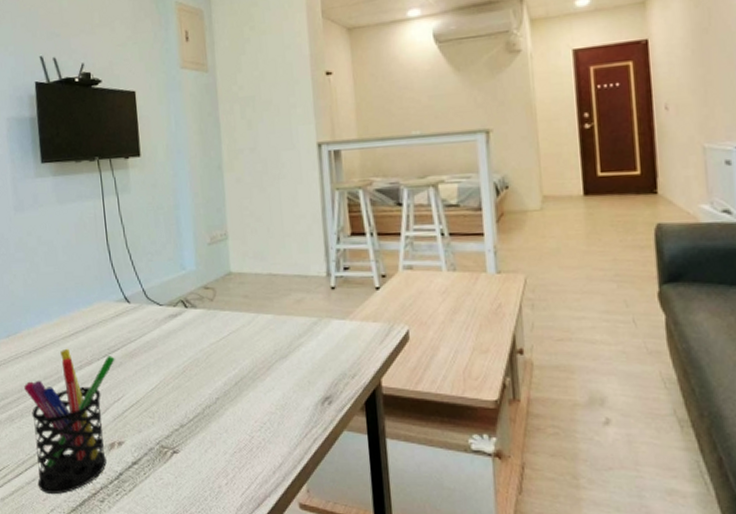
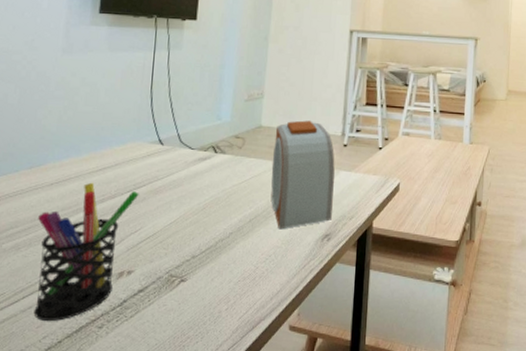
alarm clock: none [247,261,330,393] -> present [271,120,335,230]

